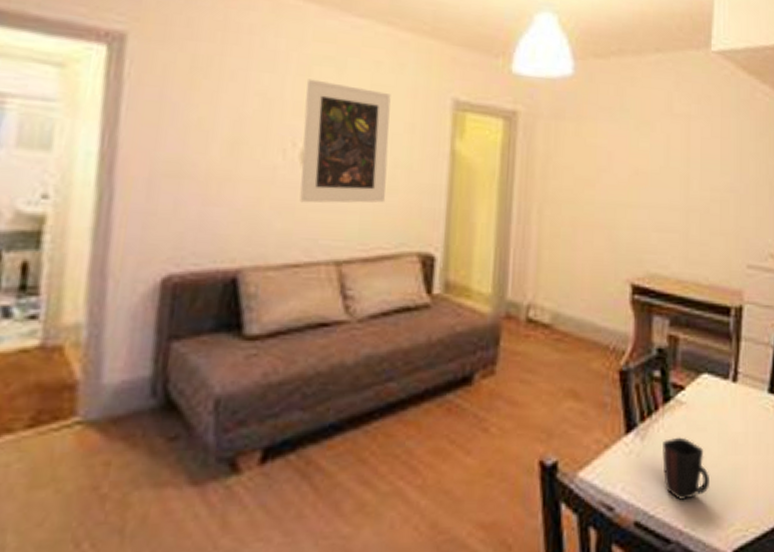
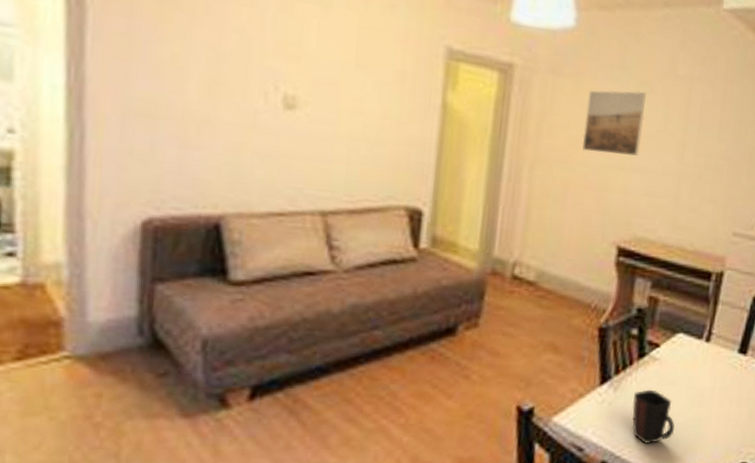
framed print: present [299,79,391,203] -> none [283,16,380,154]
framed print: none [587,130,647,193] -> present [582,90,646,156]

